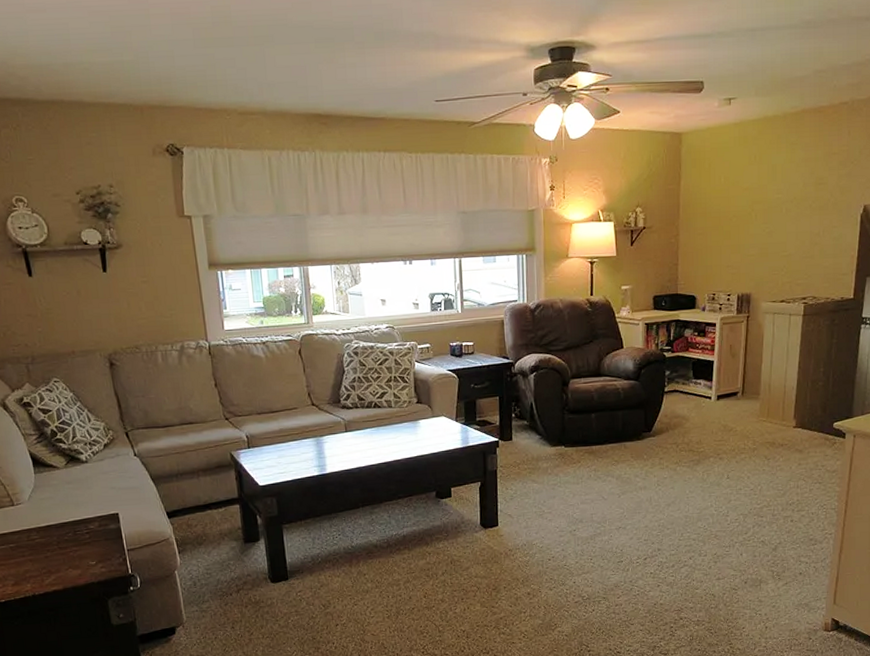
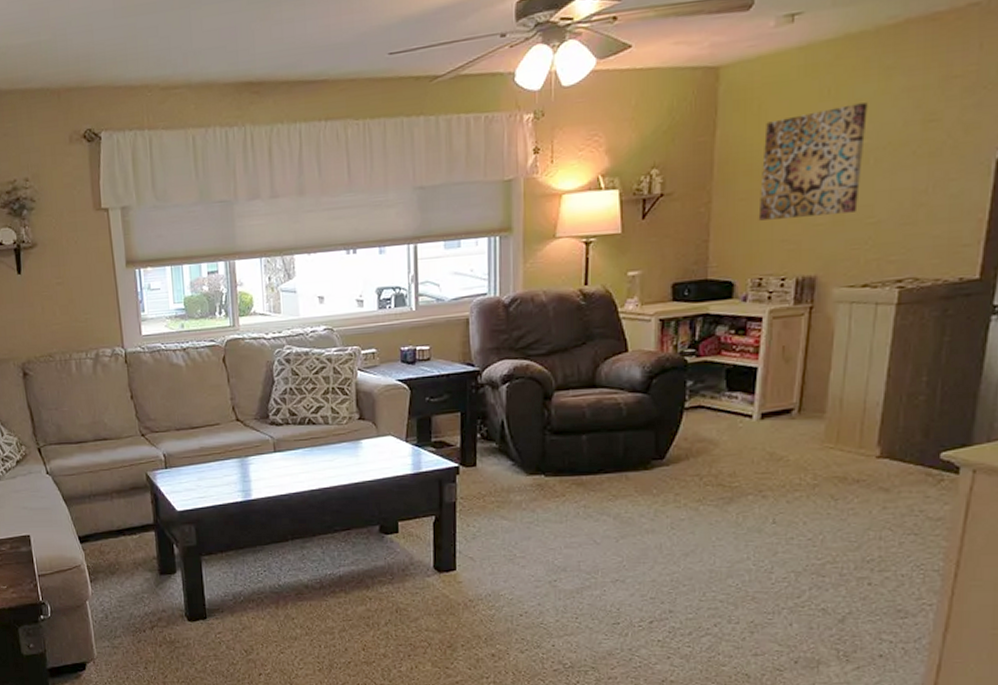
wall art: none [711,168,780,251] -> present [758,102,868,221]

